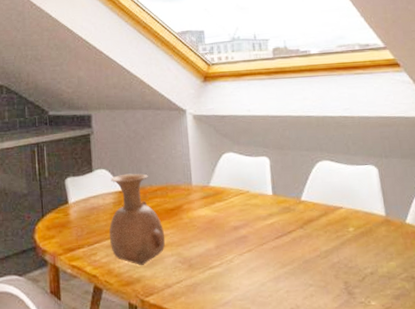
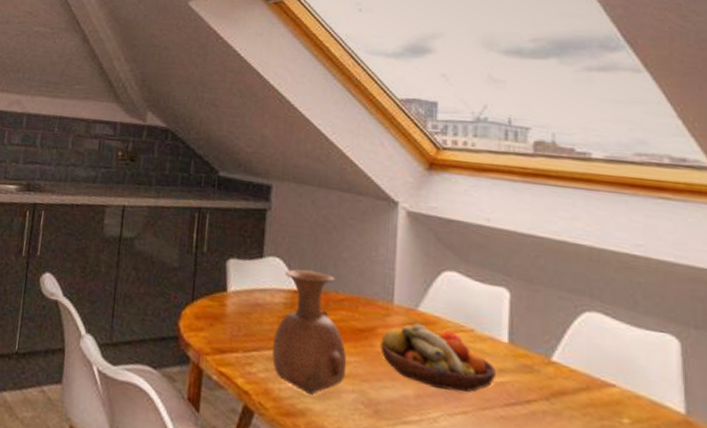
fruit bowl: none [187,195,267,238] -> present [380,323,495,392]

